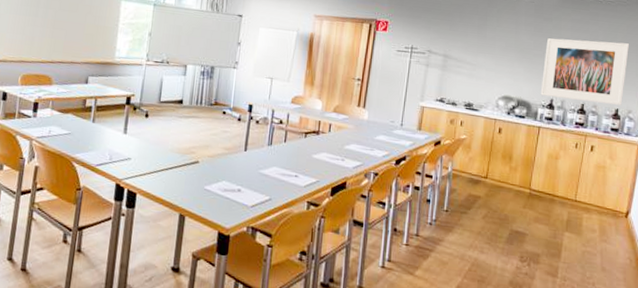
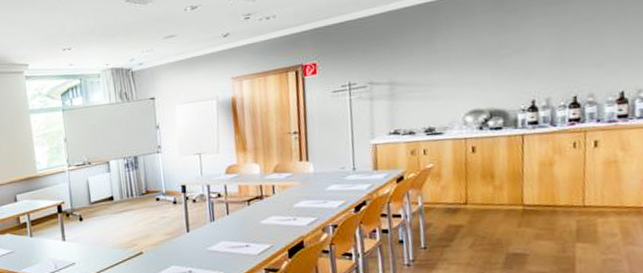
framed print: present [540,38,629,105] -> none [514,12,629,99]

